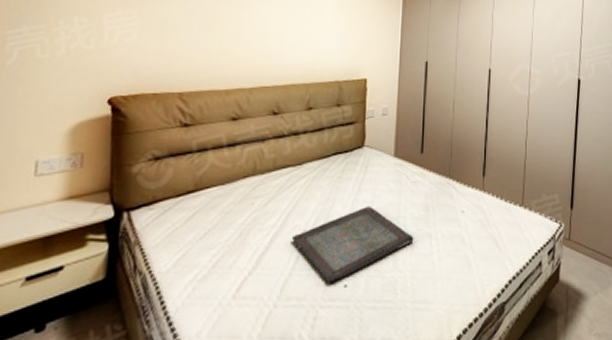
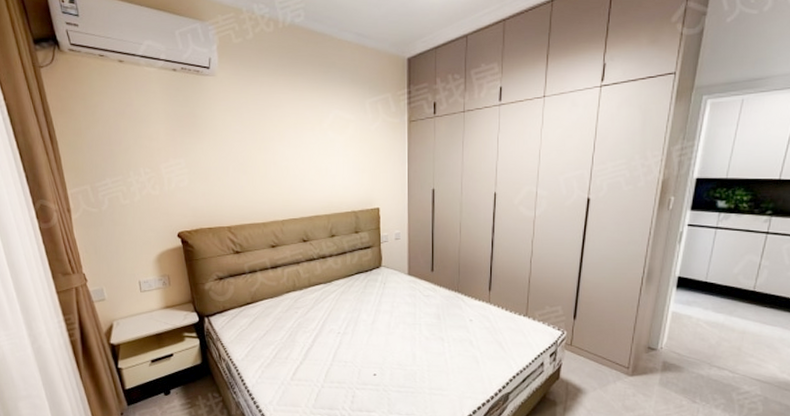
serving tray: present [292,206,414,283] -> none [330,315,429,372]

